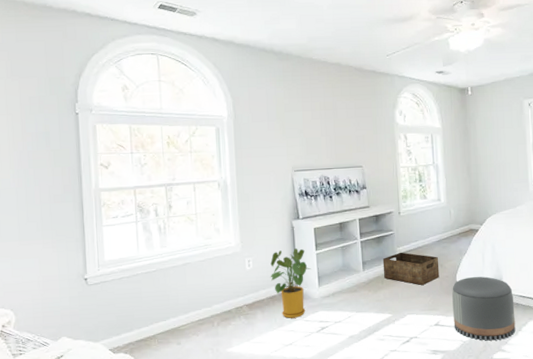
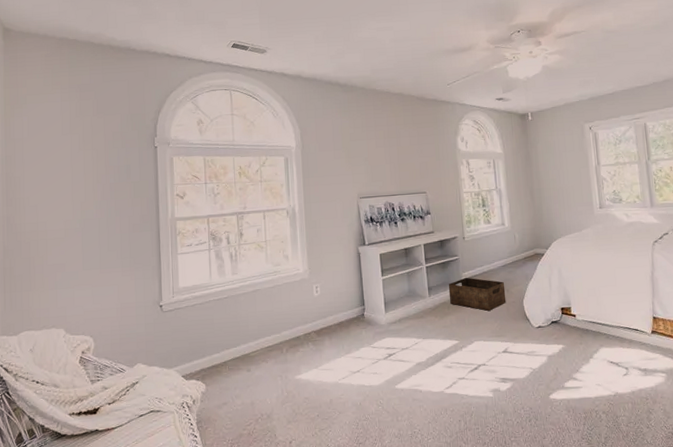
house plant: present [270,248,311,318] -> none [337,274,378,345]
pouf: present [452,276,516,341] -> none [519,301,587,369]

